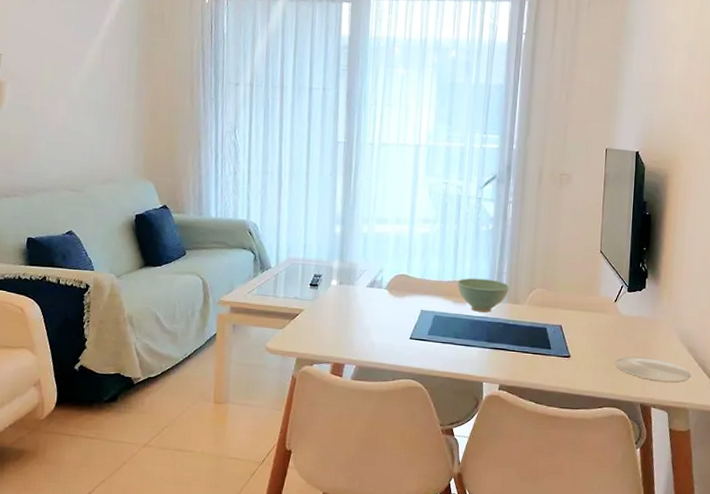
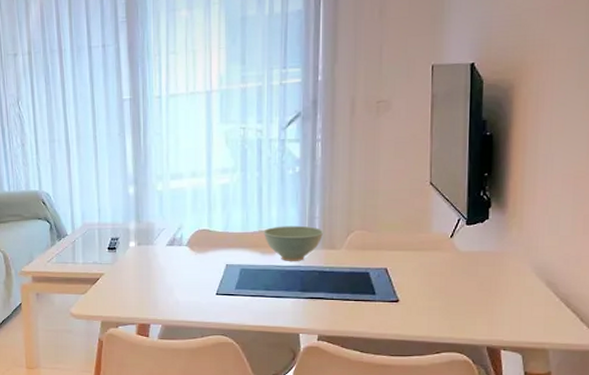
plate: present [615,356,692,384] -> none [454,295,551,322]

